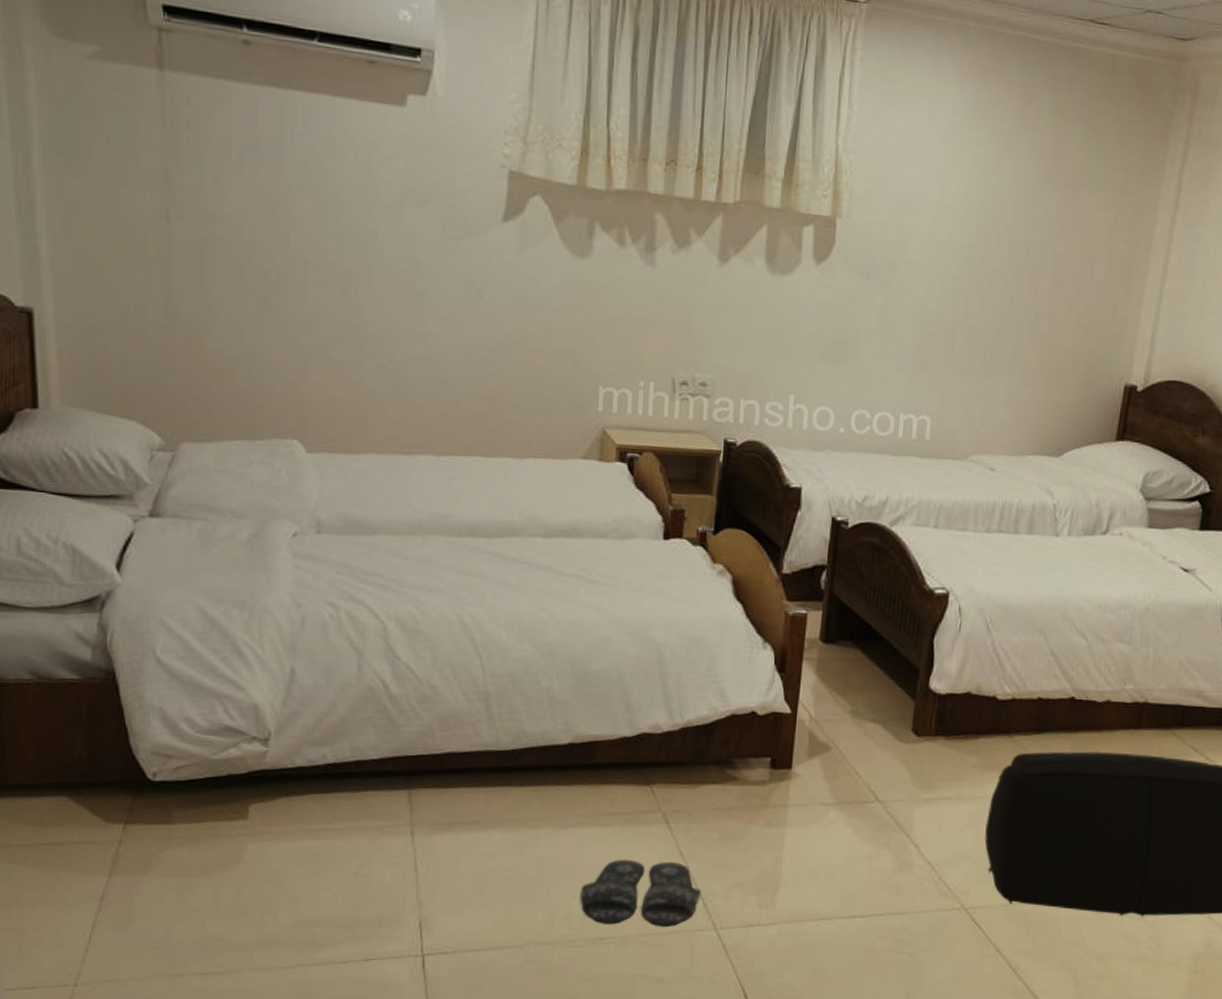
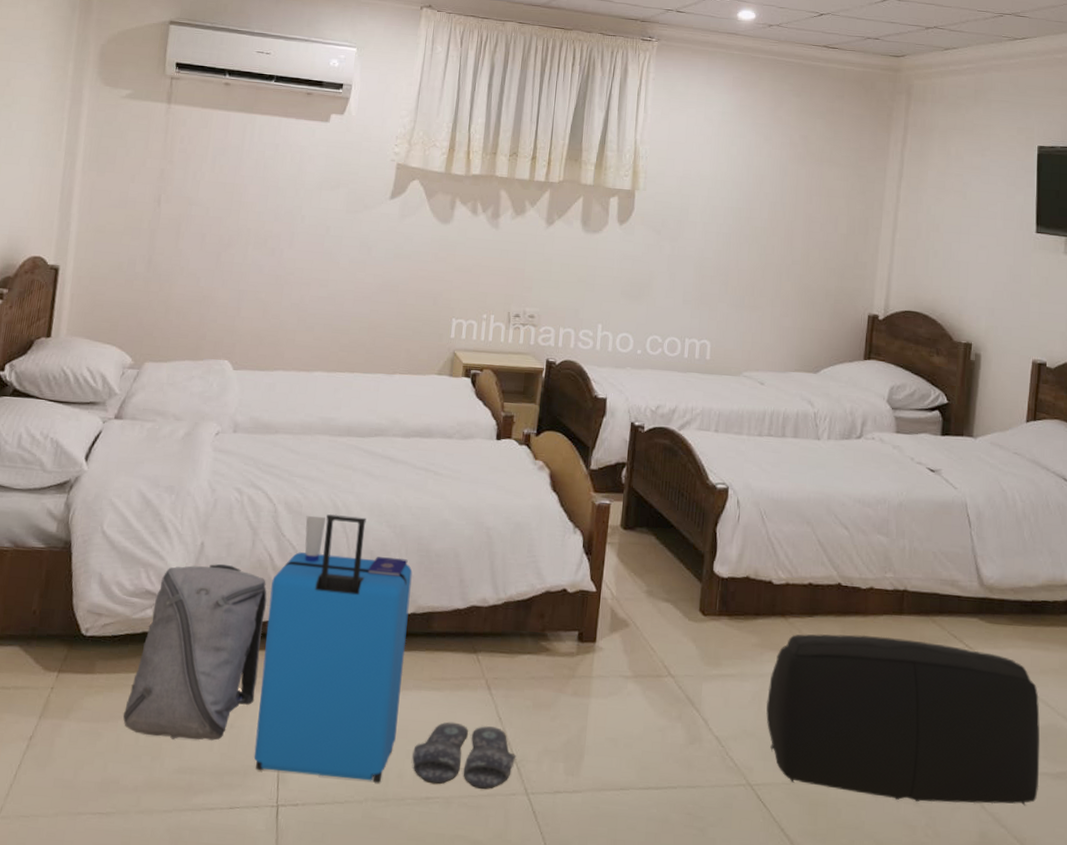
backpack: none [217,693,384,892] -> present [123,564,267,741]
suitcase: none [388,631,567,926] -> present [253,513,413,783]

